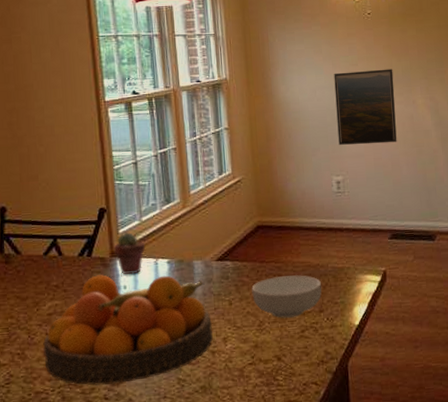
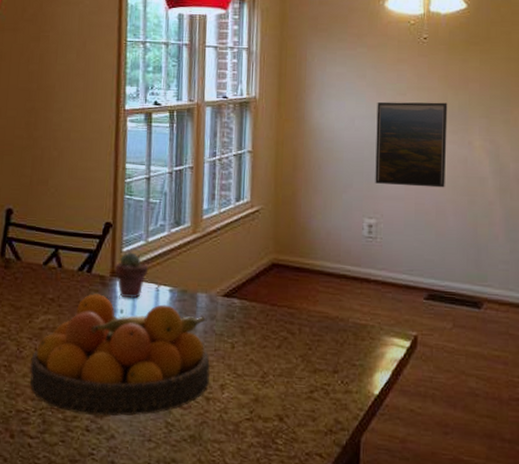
cereal bowl: present [251,275,322,318] -> none [258,324,339,375]

